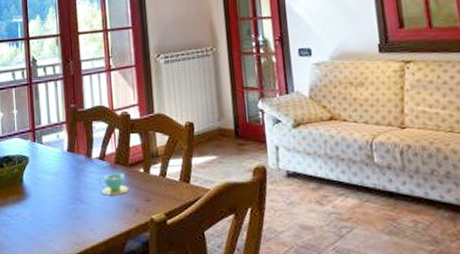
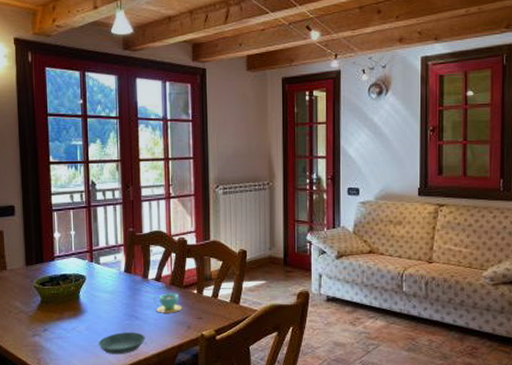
saucer: none [43,218,92,243] -> present [98,332,145,355]

